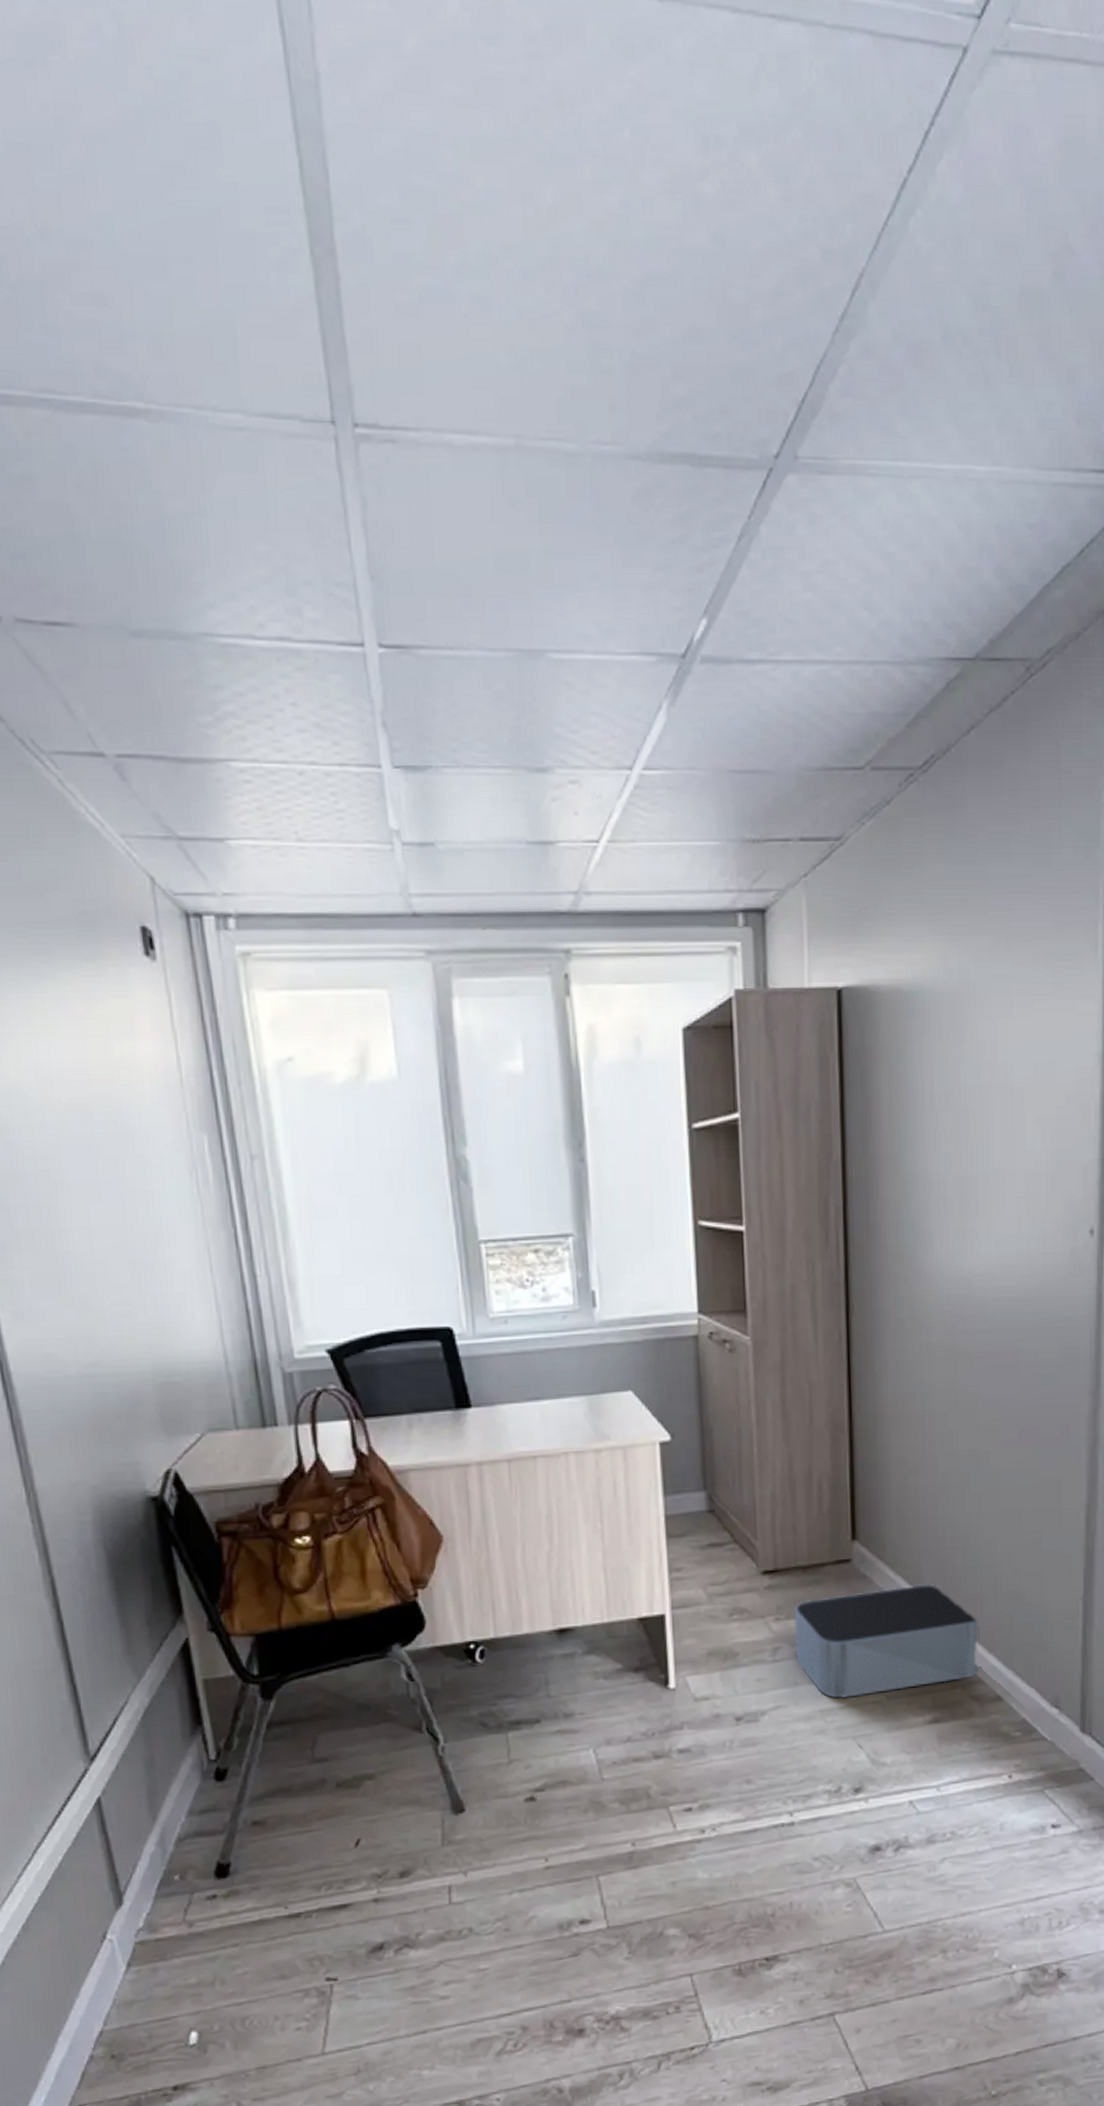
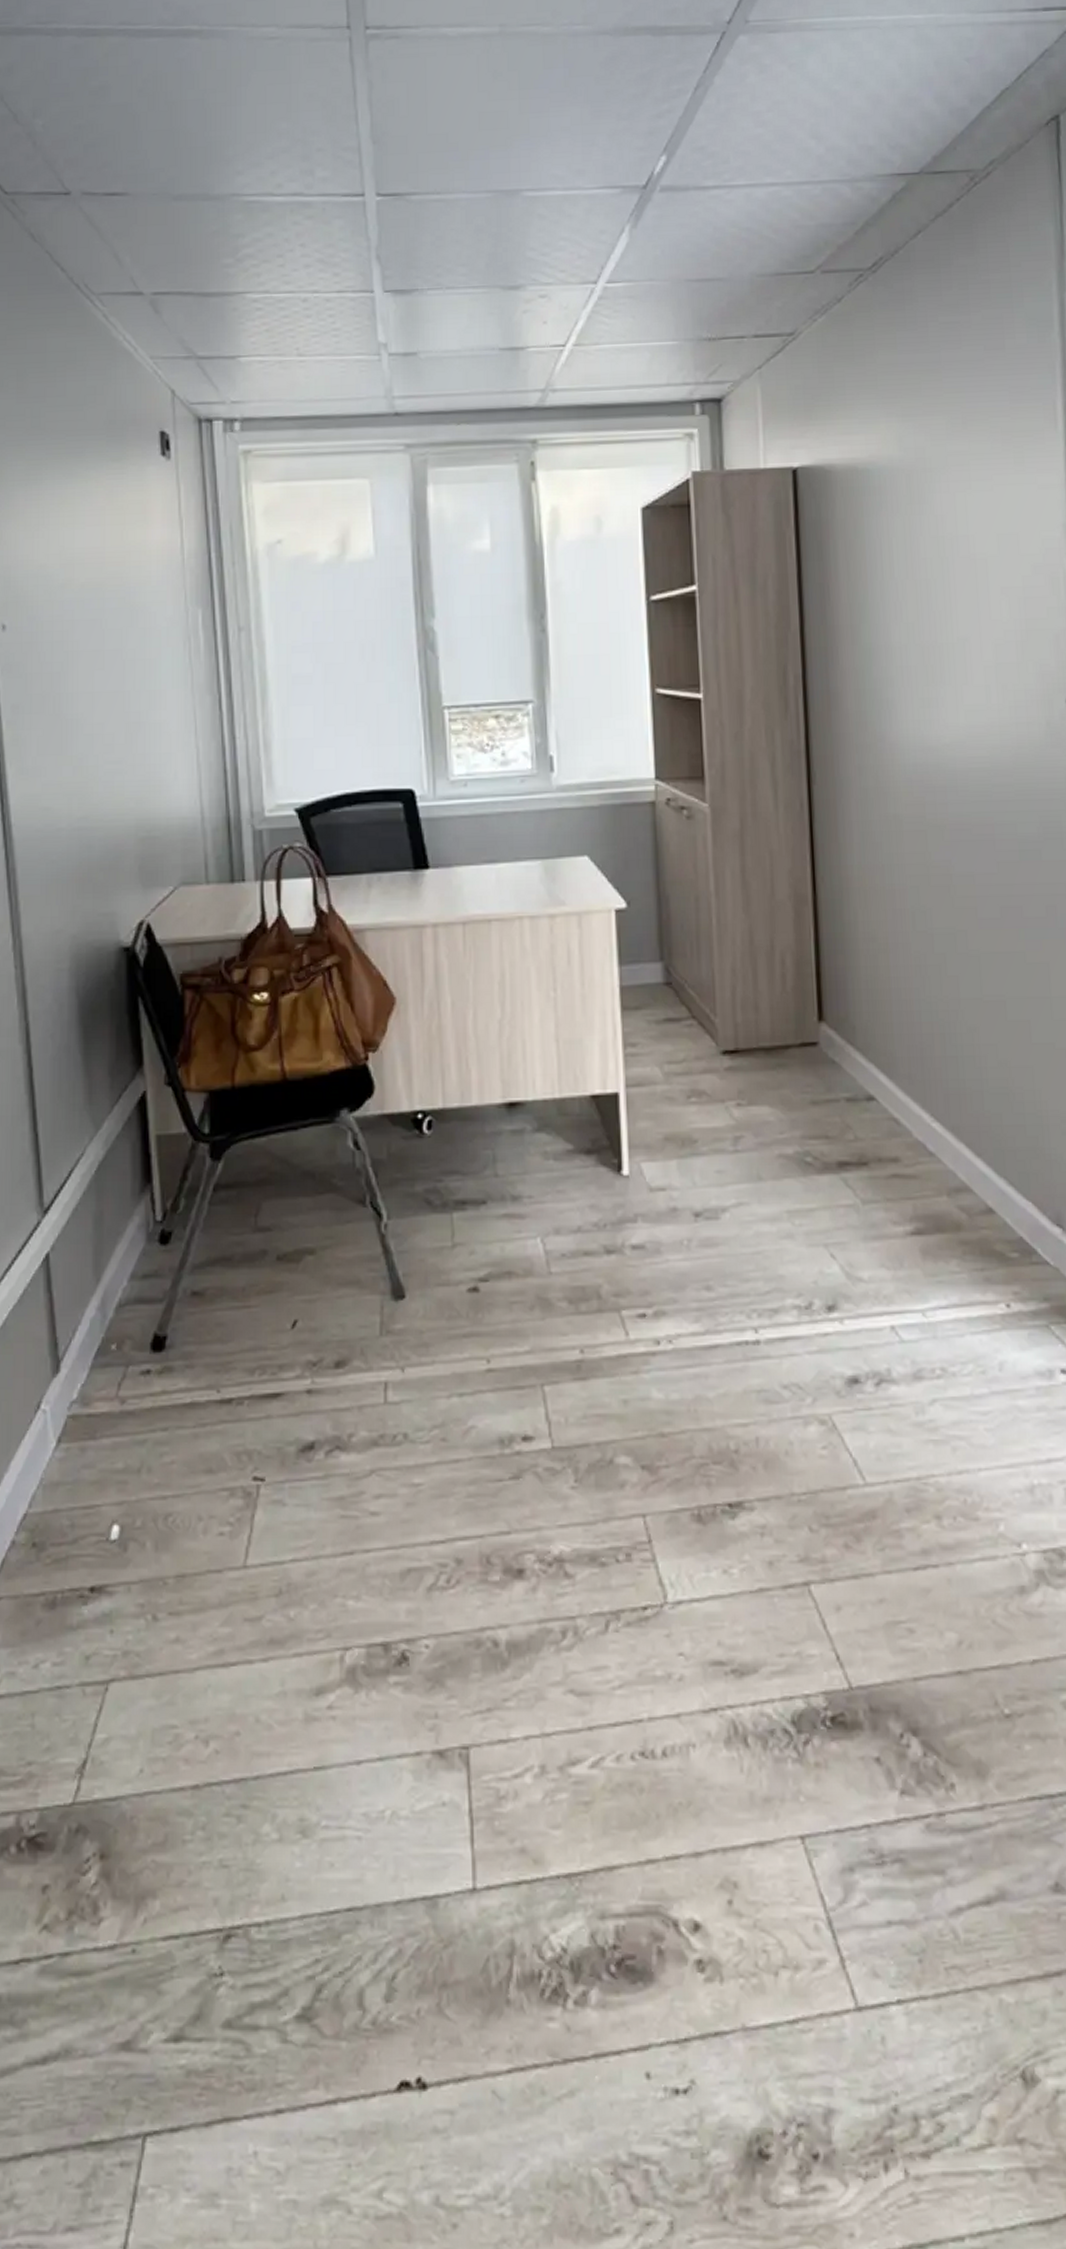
storage bin: present [794,1584,980,1699] -> none [757,1074,967,1199]

